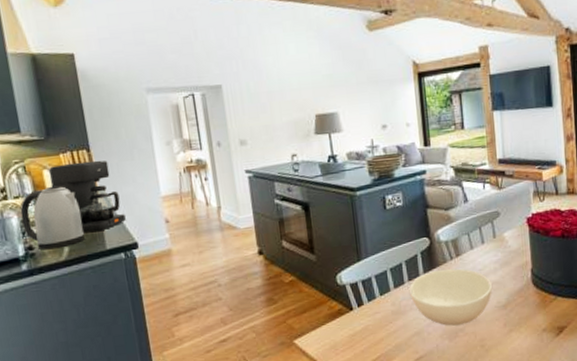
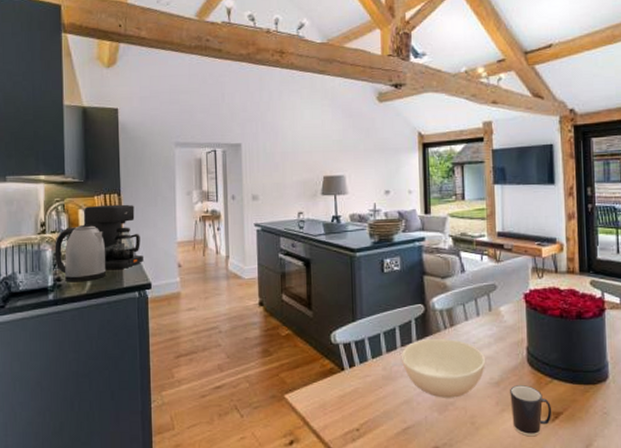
mug: none [517,305,557,352] -> present [510,385,552,437]

